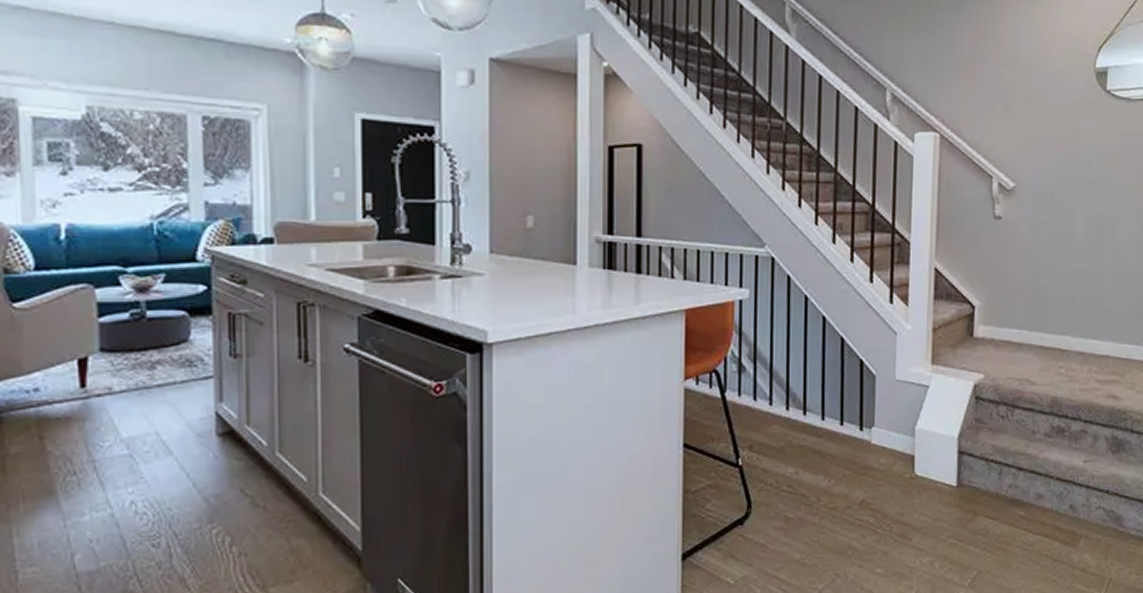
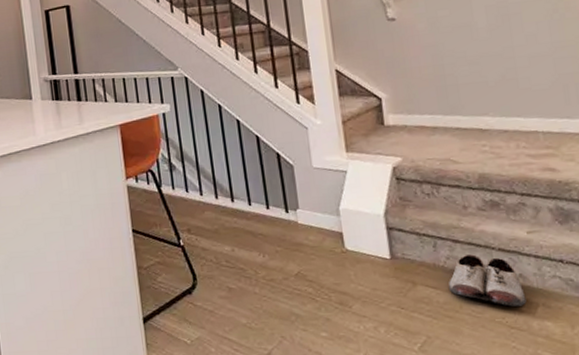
shoe: none [1005,483,1072,538] -> present [448,254,527,307]

